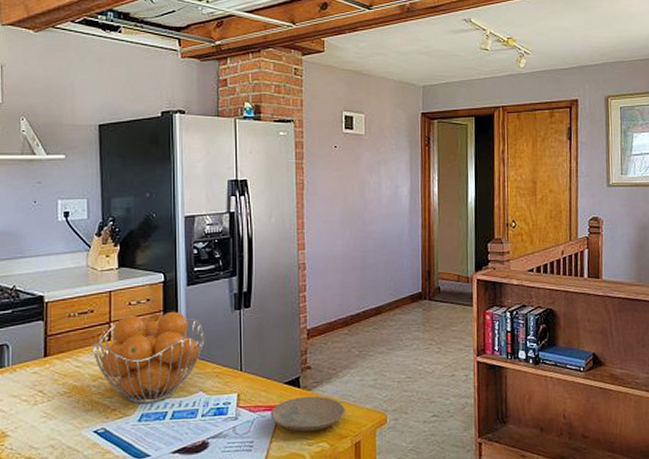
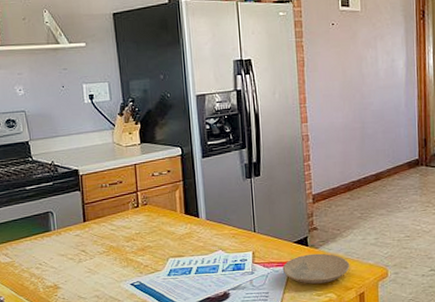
fruit basket: present [92,311,205,404] -> none [123,180,221,261]

